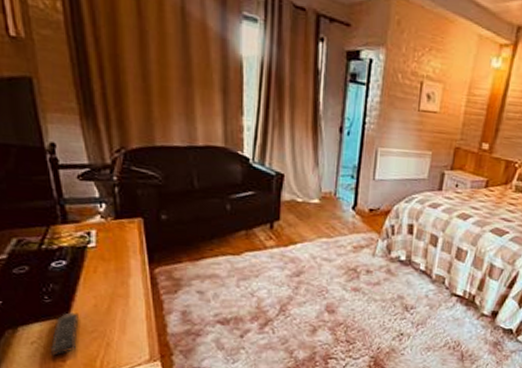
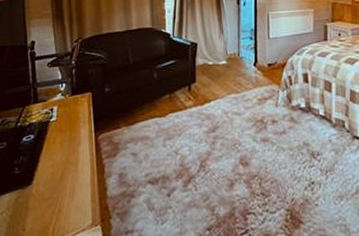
remote control: present [50,312,79,356] -> none [14,182,39,225]

